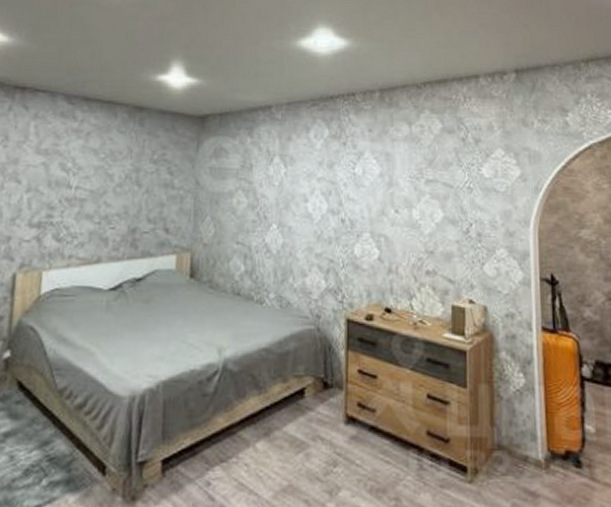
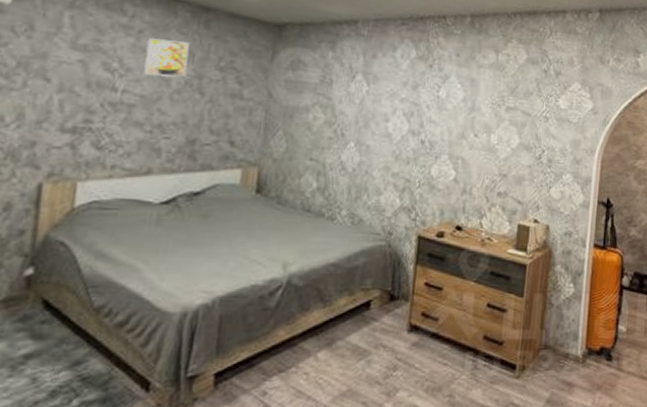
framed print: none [92,138,128,173] -> present [144,37,190,77]

